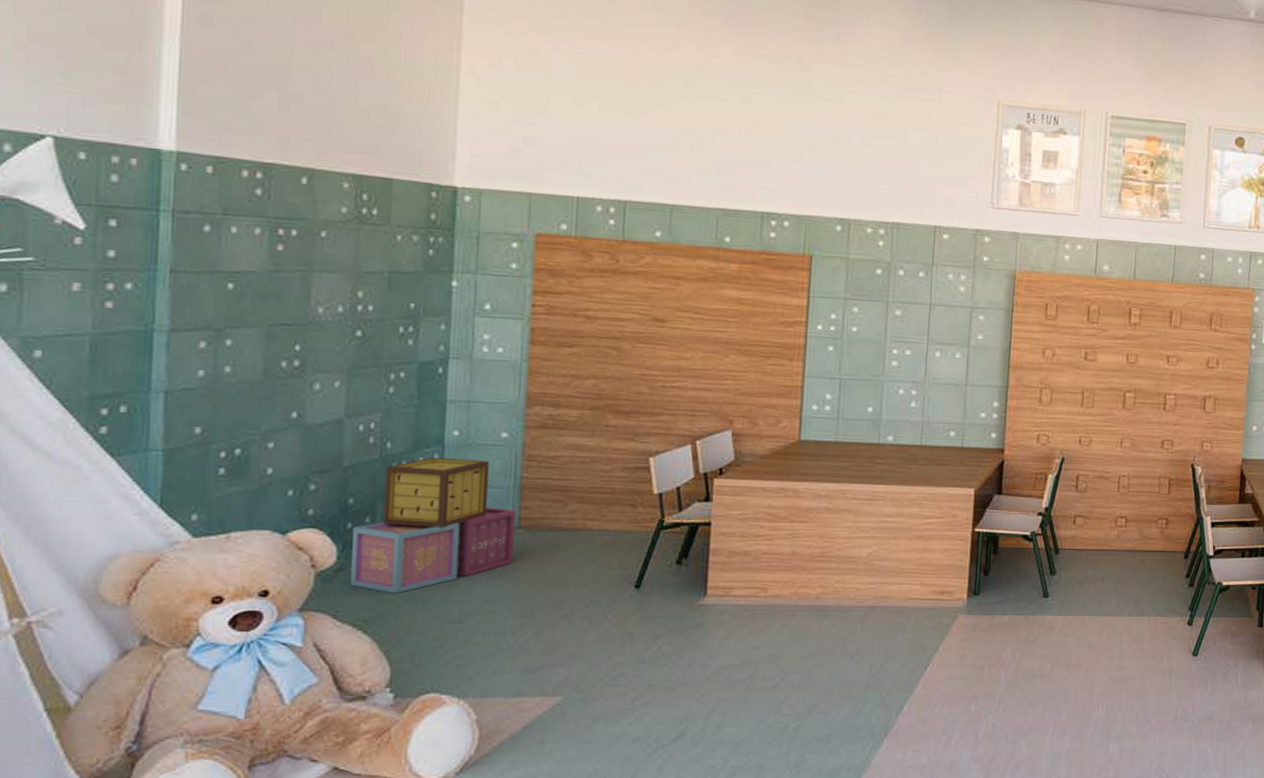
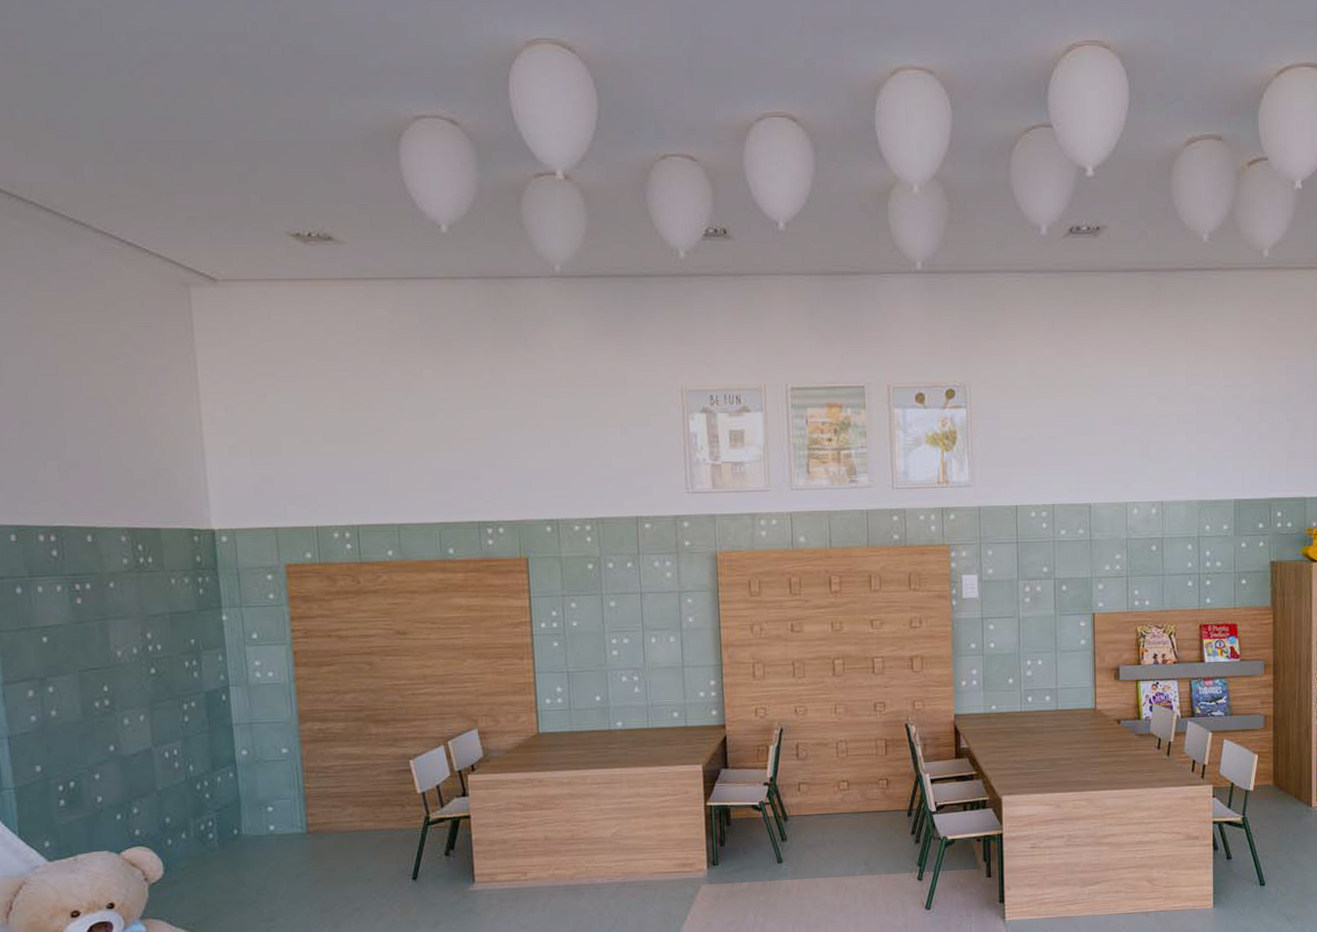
crates: present [350,457,515,594] -> none [173,775,307,899]

